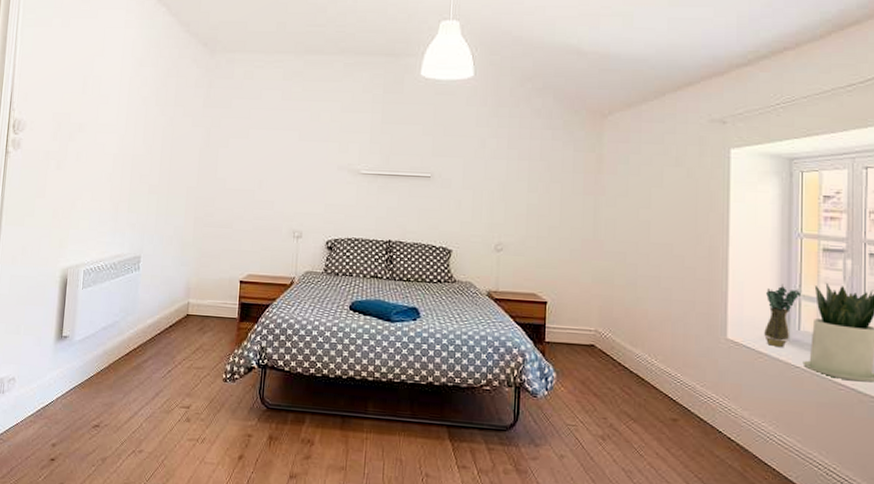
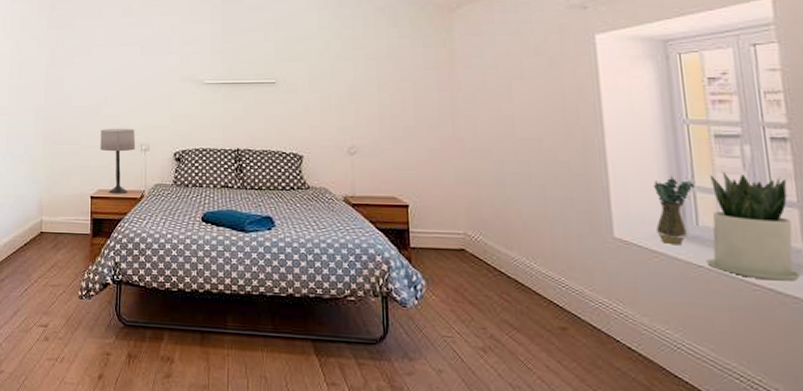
table lamp: none [252,213,289,280] -> present [100,128,136,194]

